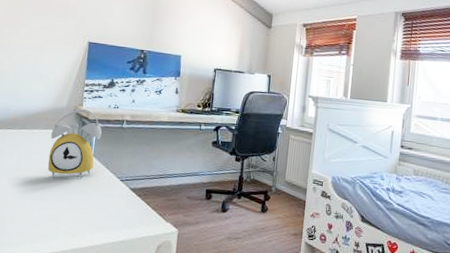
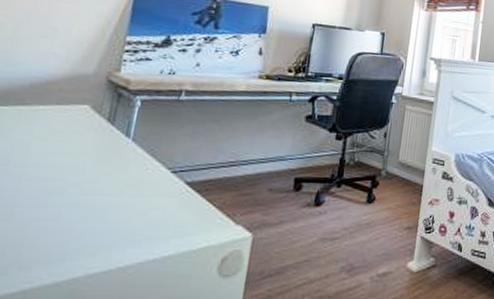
alarm clock: present [47,109,102,178] -> none [57,76,148,174]

